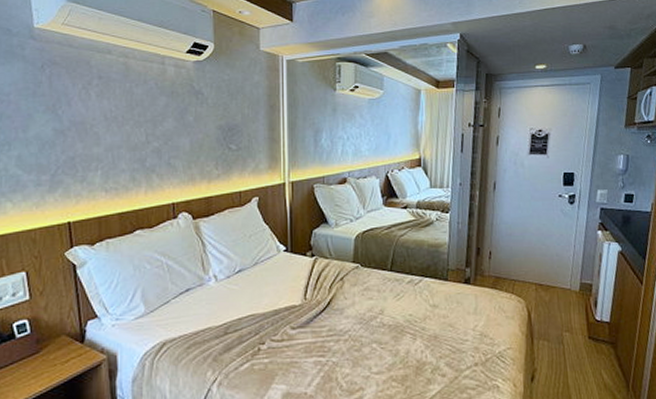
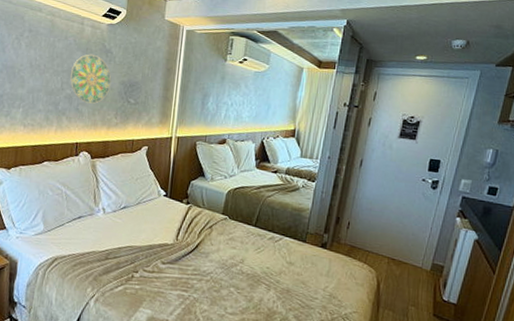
decorative plate: none [155,98,206,155] -> present [70,54,112,104]

